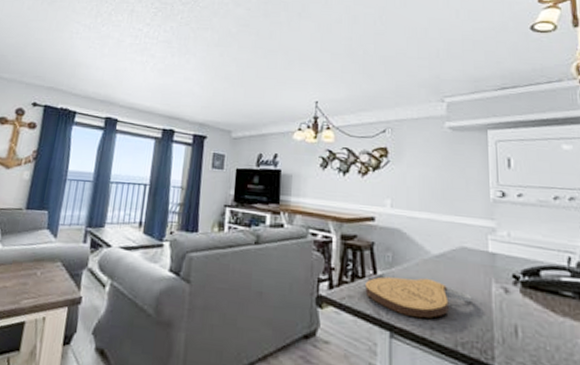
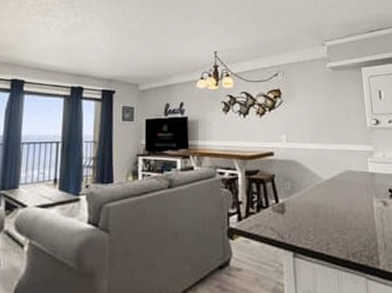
cutting board: present [365,276,472,318] -> none [269,201,359,236]

